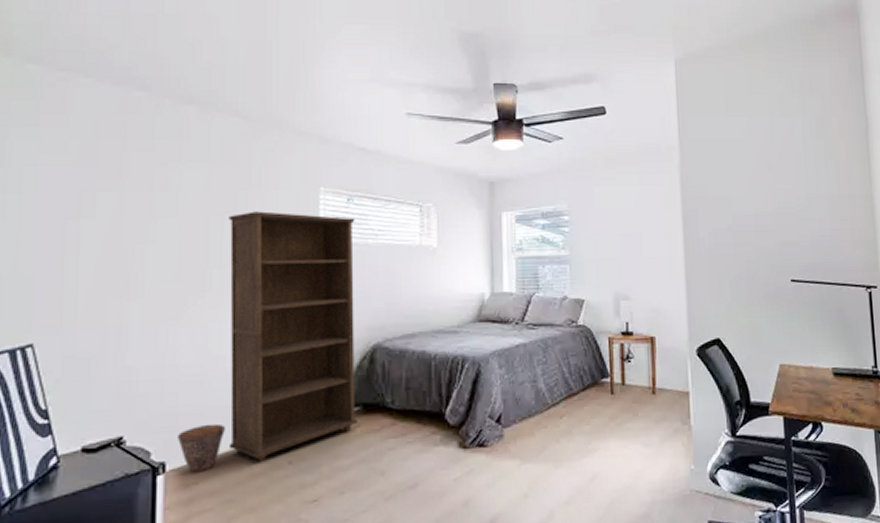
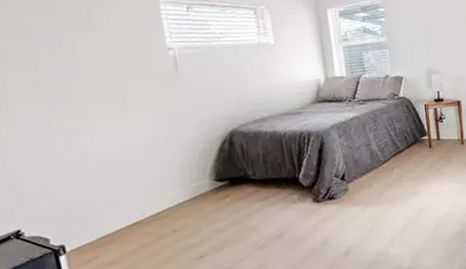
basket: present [178,423,225,473] -> none [71,209,113,250]
bookcase: present [228,211,358,462] -> none [77,24,228,234]

